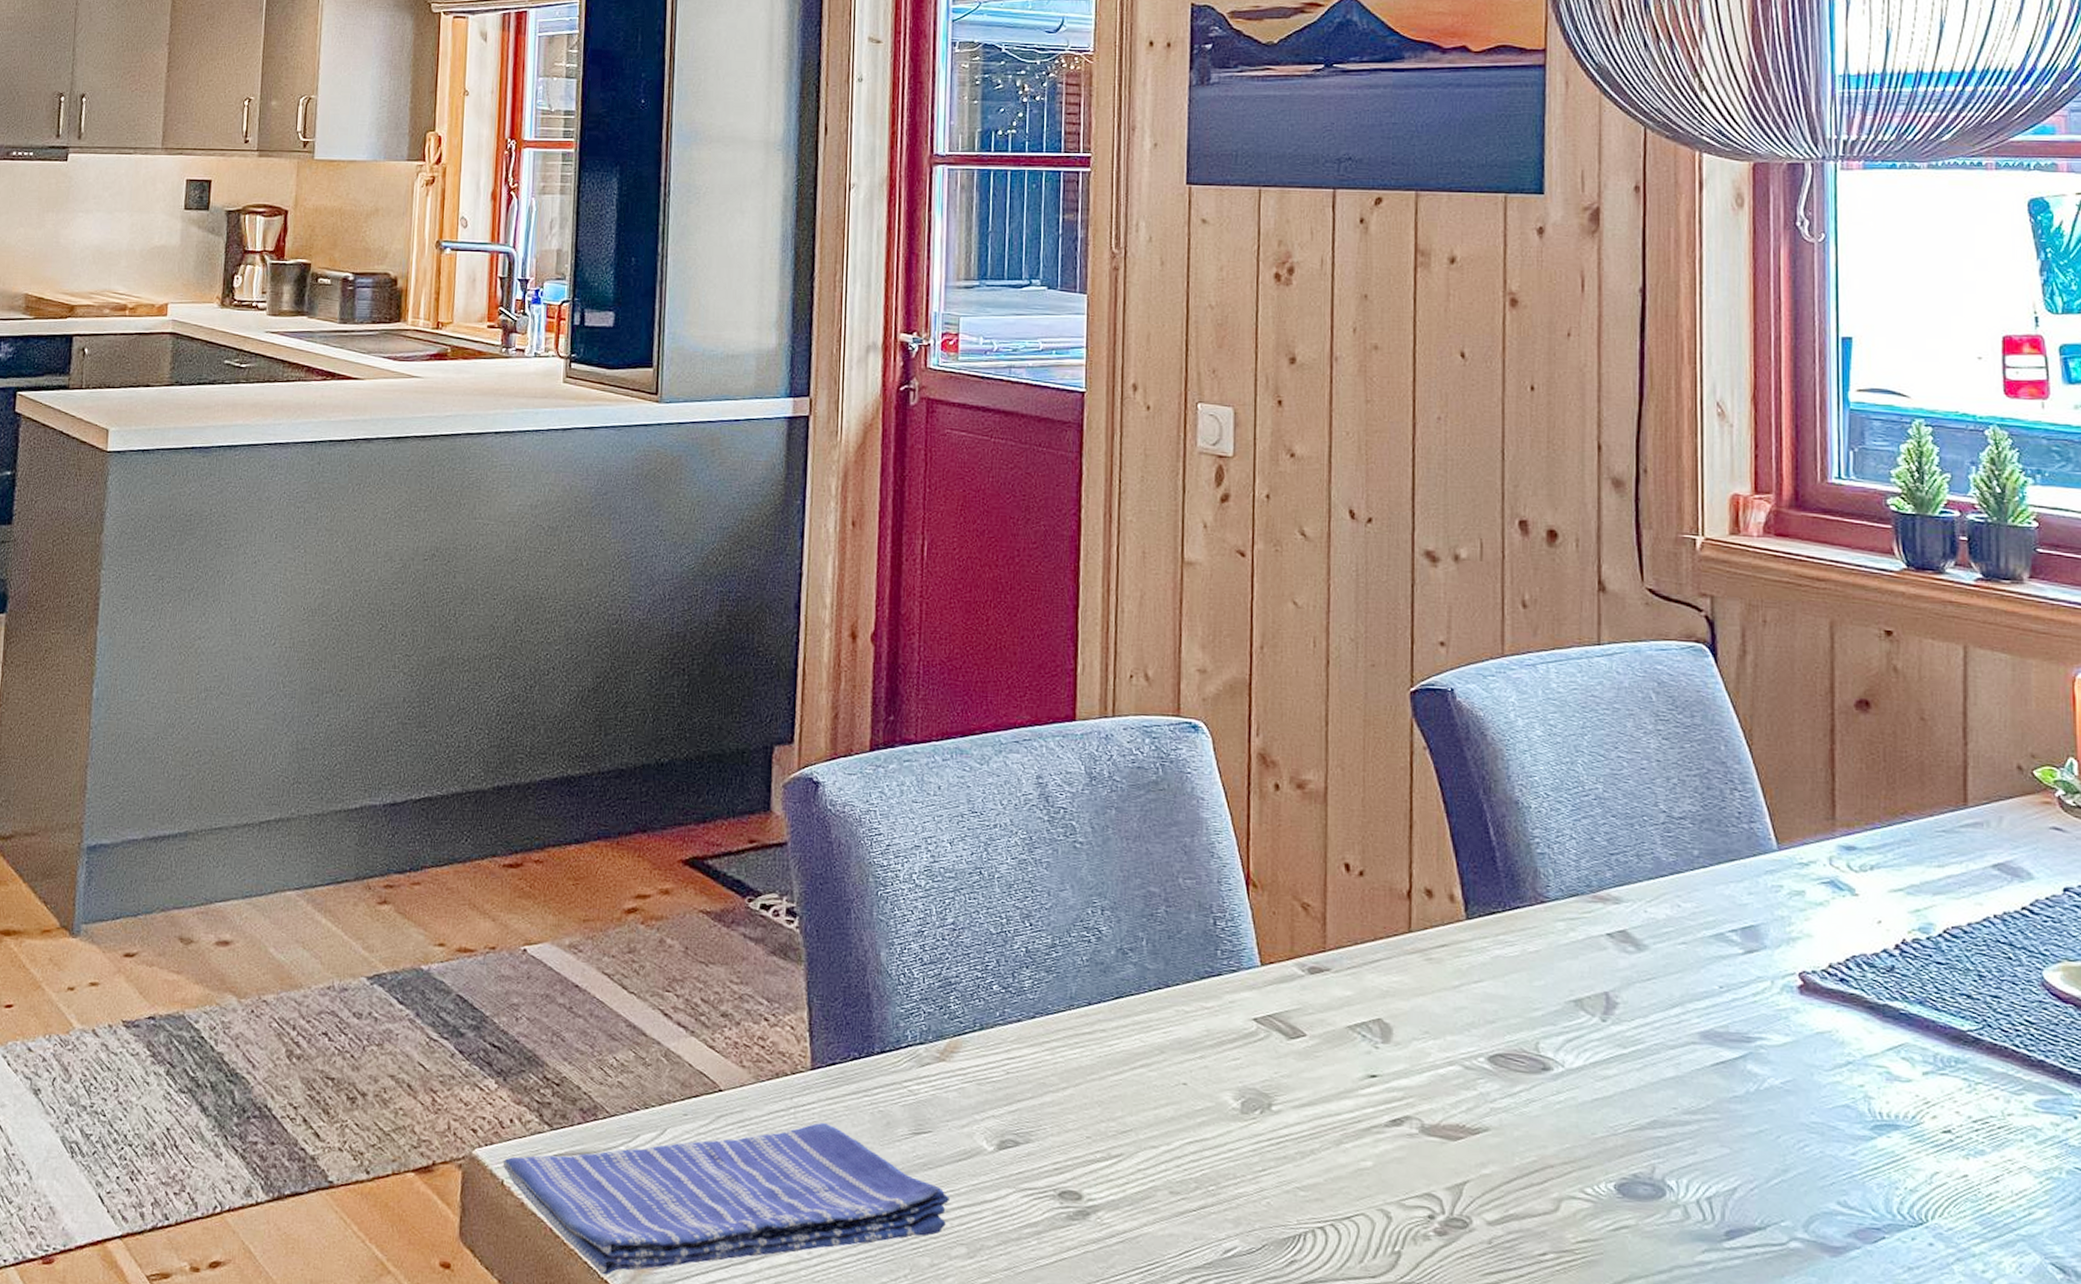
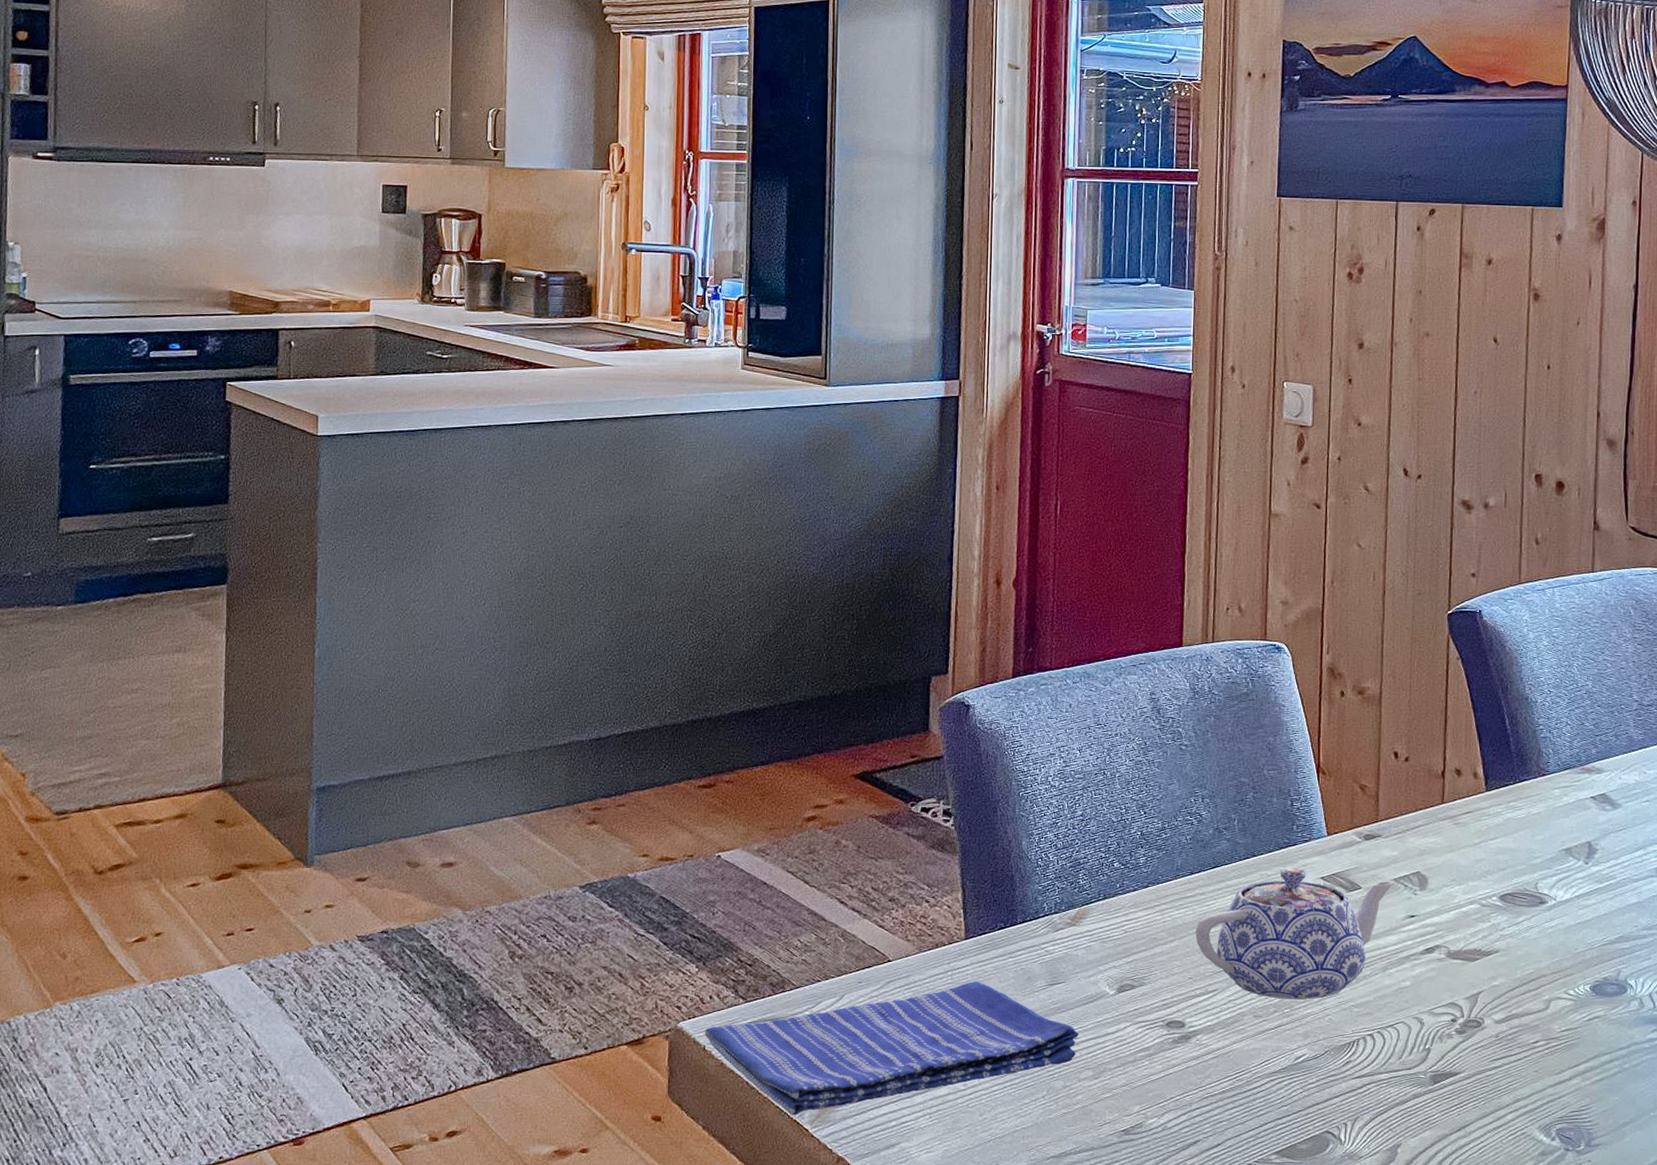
teapot: none [1094,1004,1348,1177] -> present [1195,868,1394,1001]

